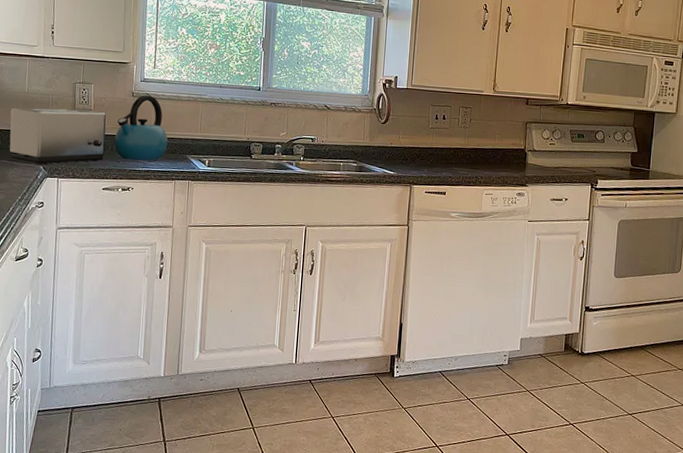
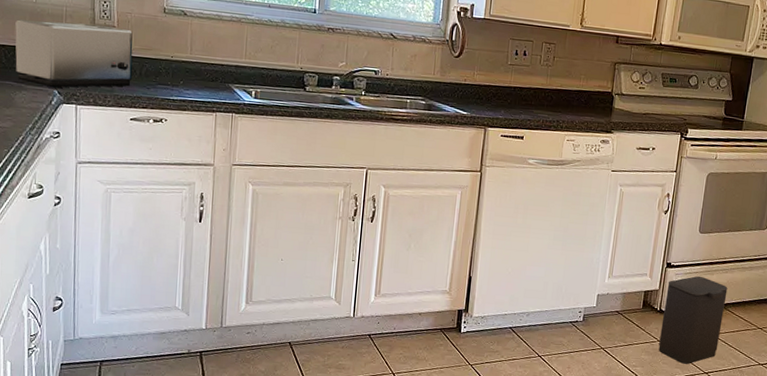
kettle: present [114,95,168,161] -> none [143,12,207,90]
pedal bin: none [582,318,646,406] -> present [658,275,728,364]

